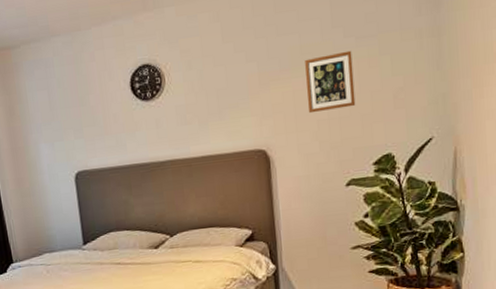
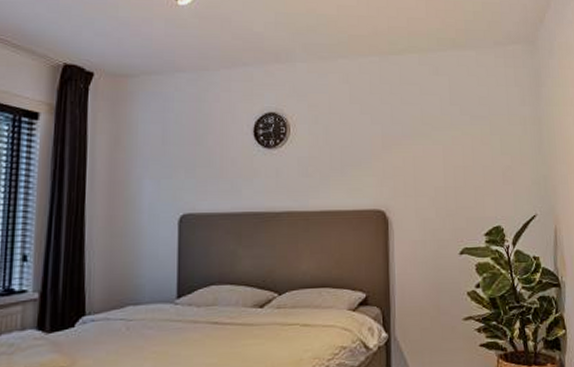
picture frame: present [305,50,356,114] -> none [425,127,470,180]

